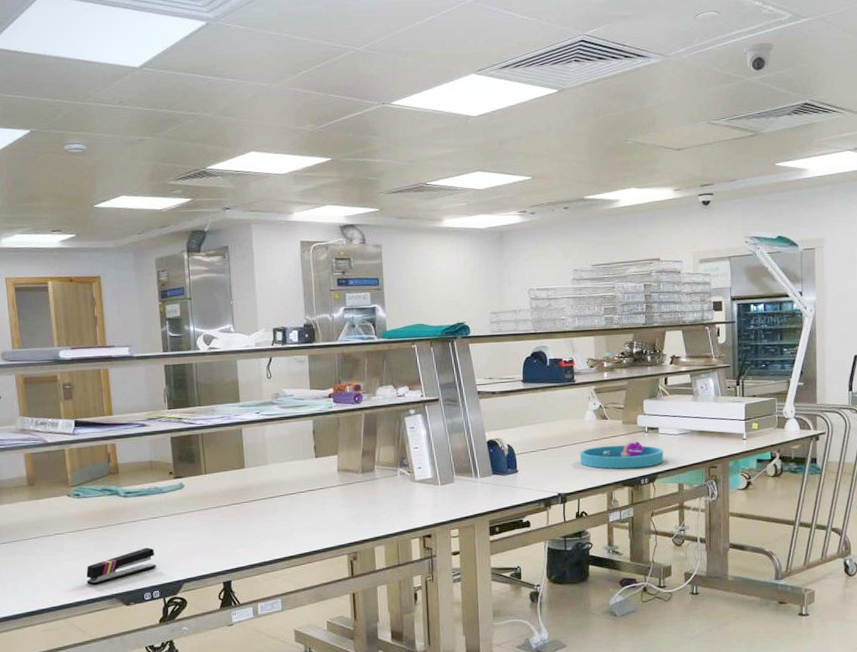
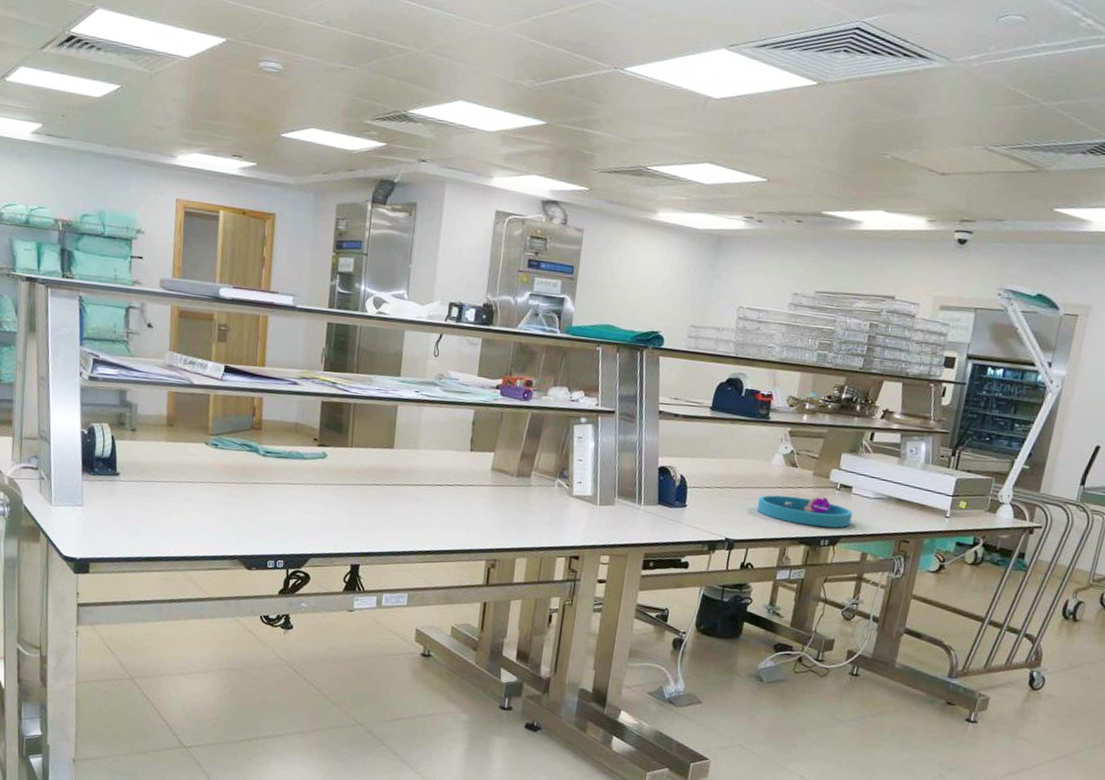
stapler: present [86,547,157,585] -> none [211,513,286,543]
security camera: present [744,42,774,73] -> none [1046,61,1084,98]

